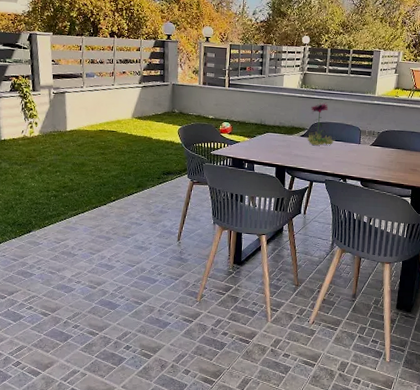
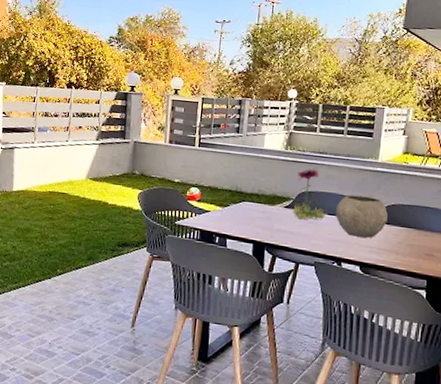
bowl: none [342,124,382,158] -> present [336,194,388,238]

